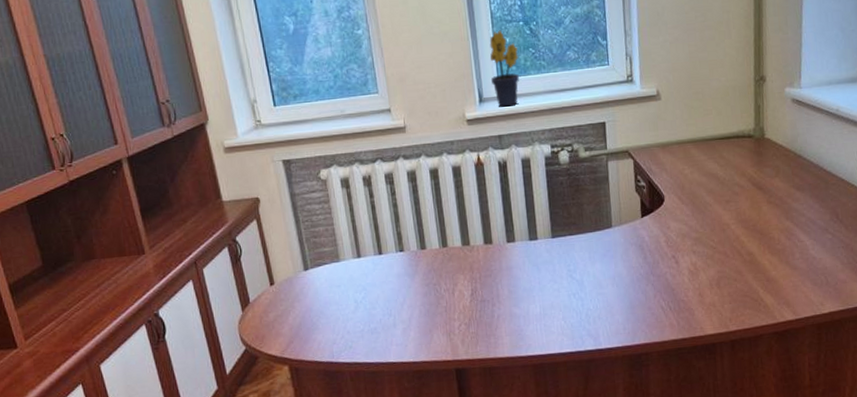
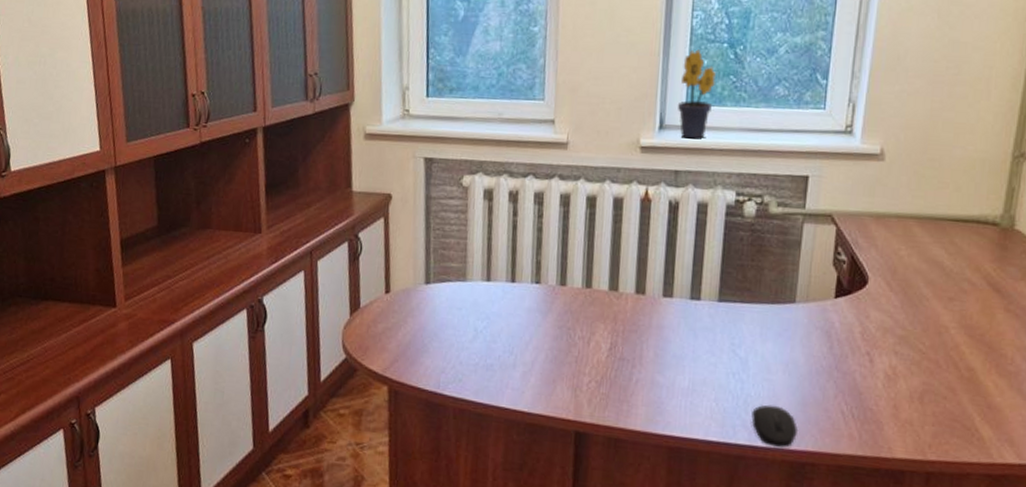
computer mouse: none [593,313,632,346] -> present [751,404,799,447]

